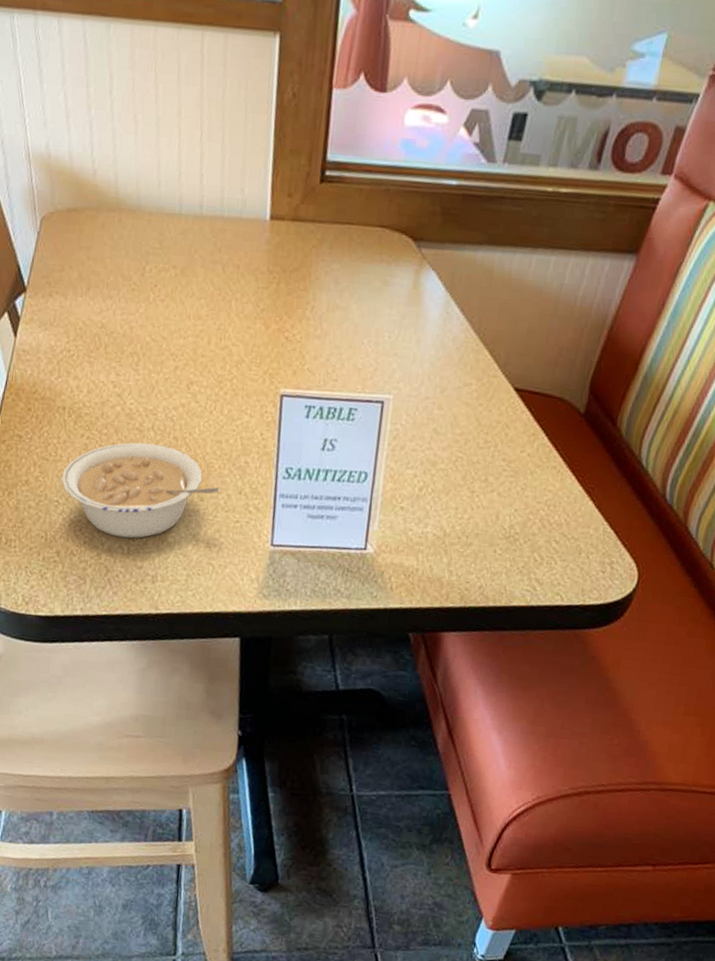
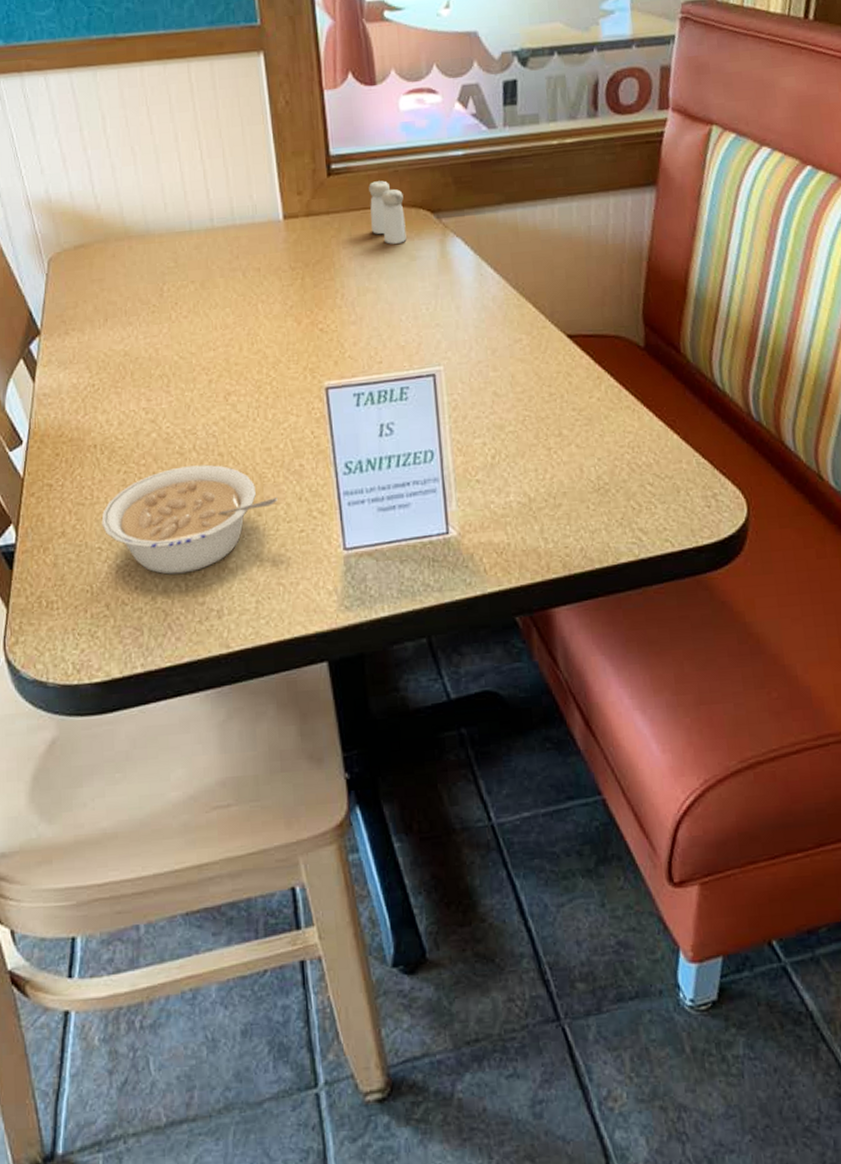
salt and pepper shaker: none [352,197,390,266] -> present [369,181,407,244]

